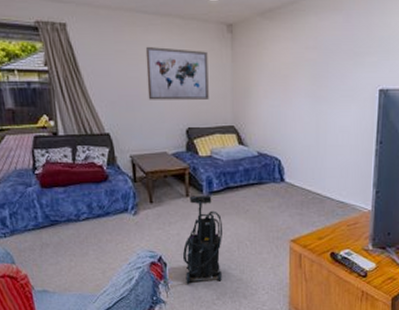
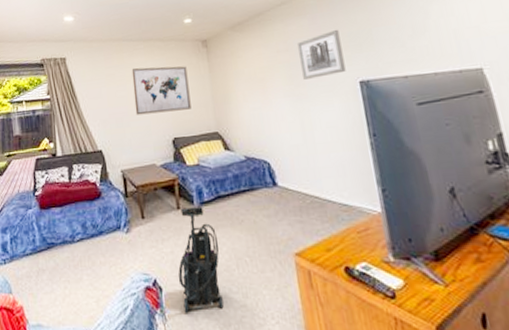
wall art: none [327,31,371,81] -> present [298,29,346,80]

